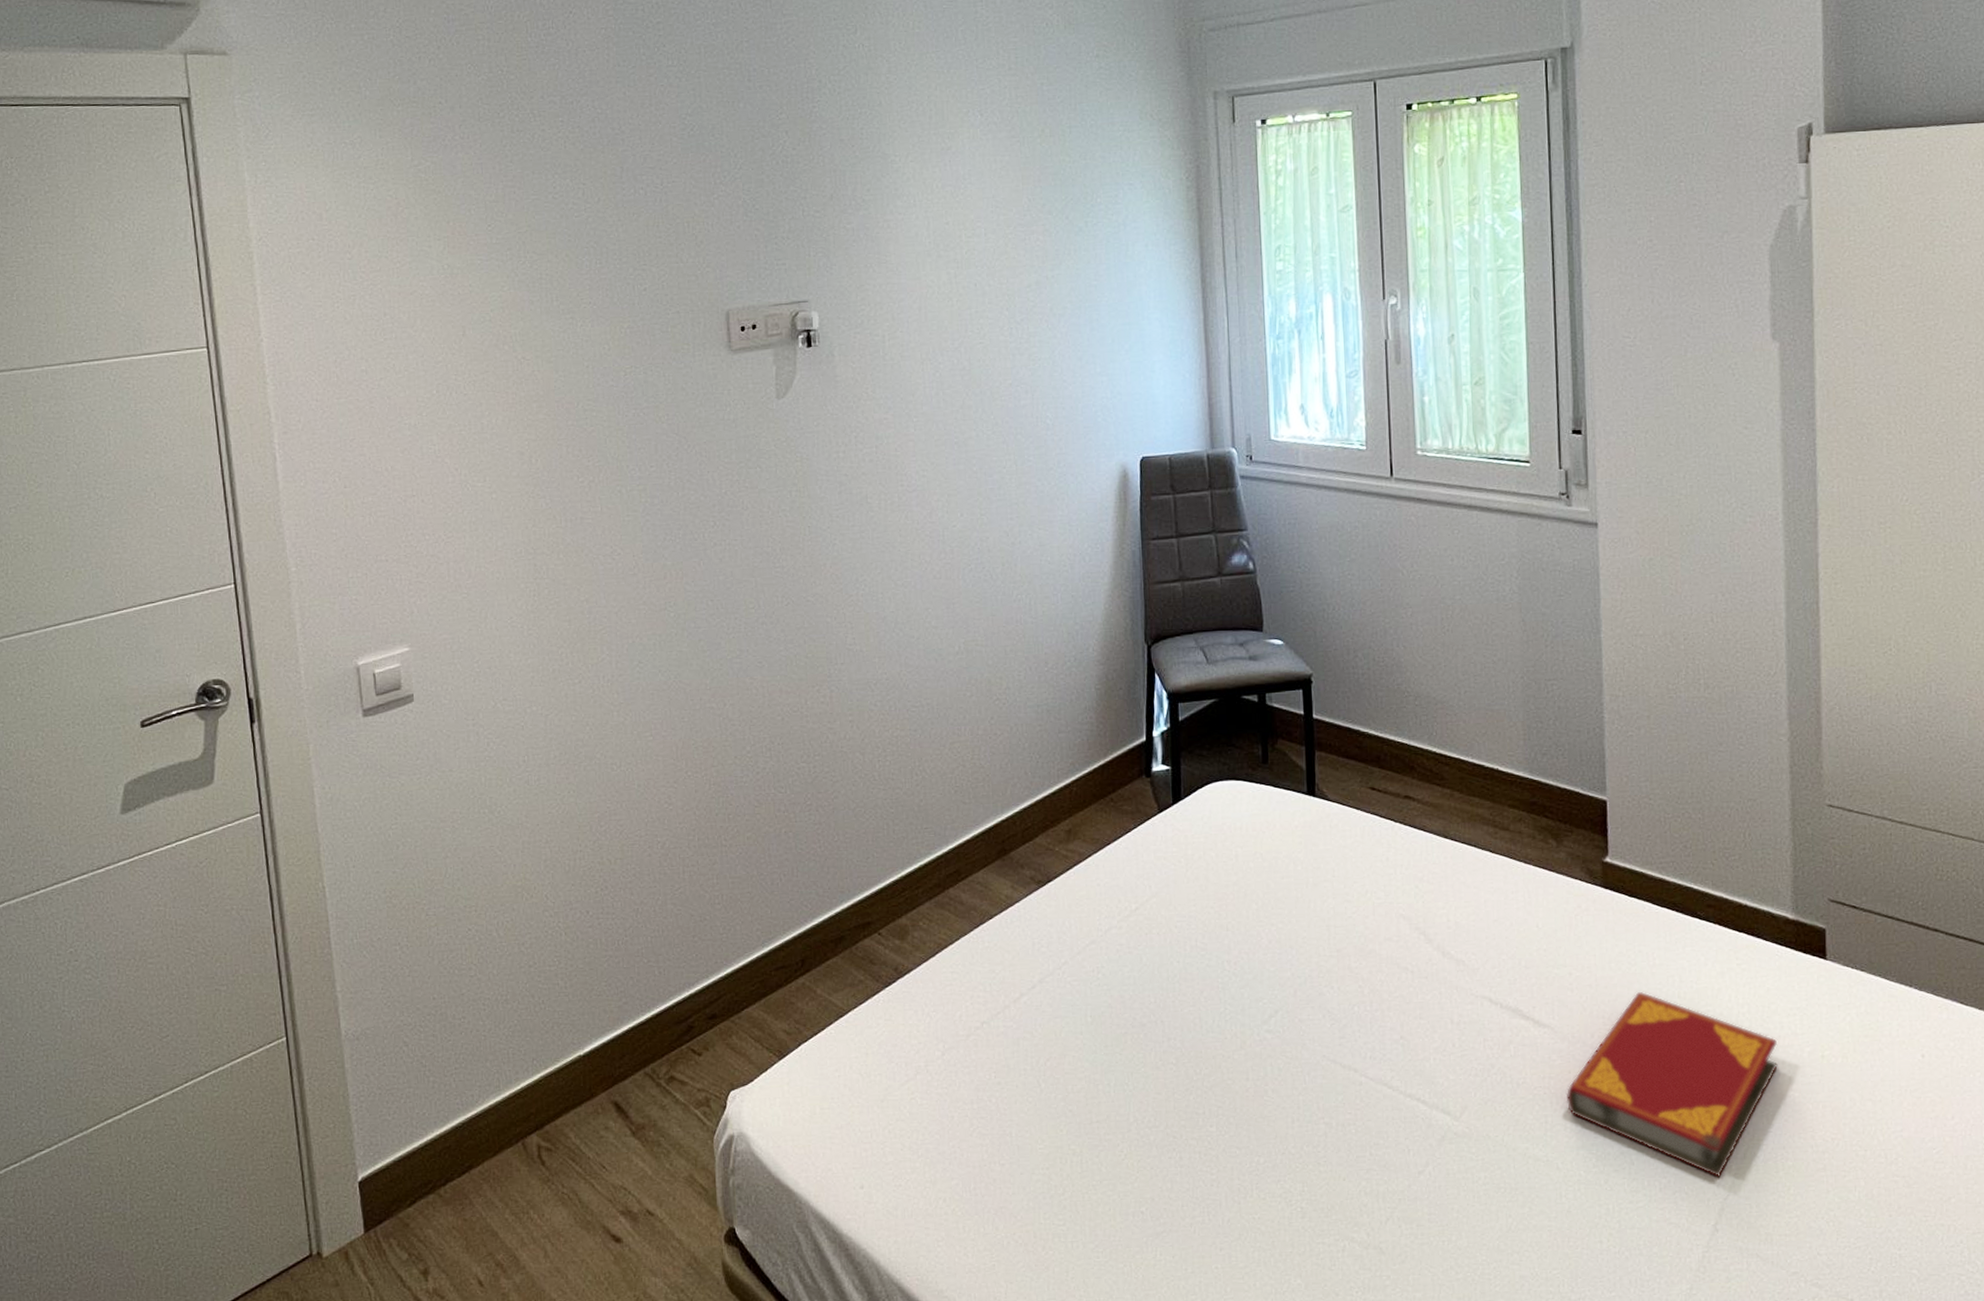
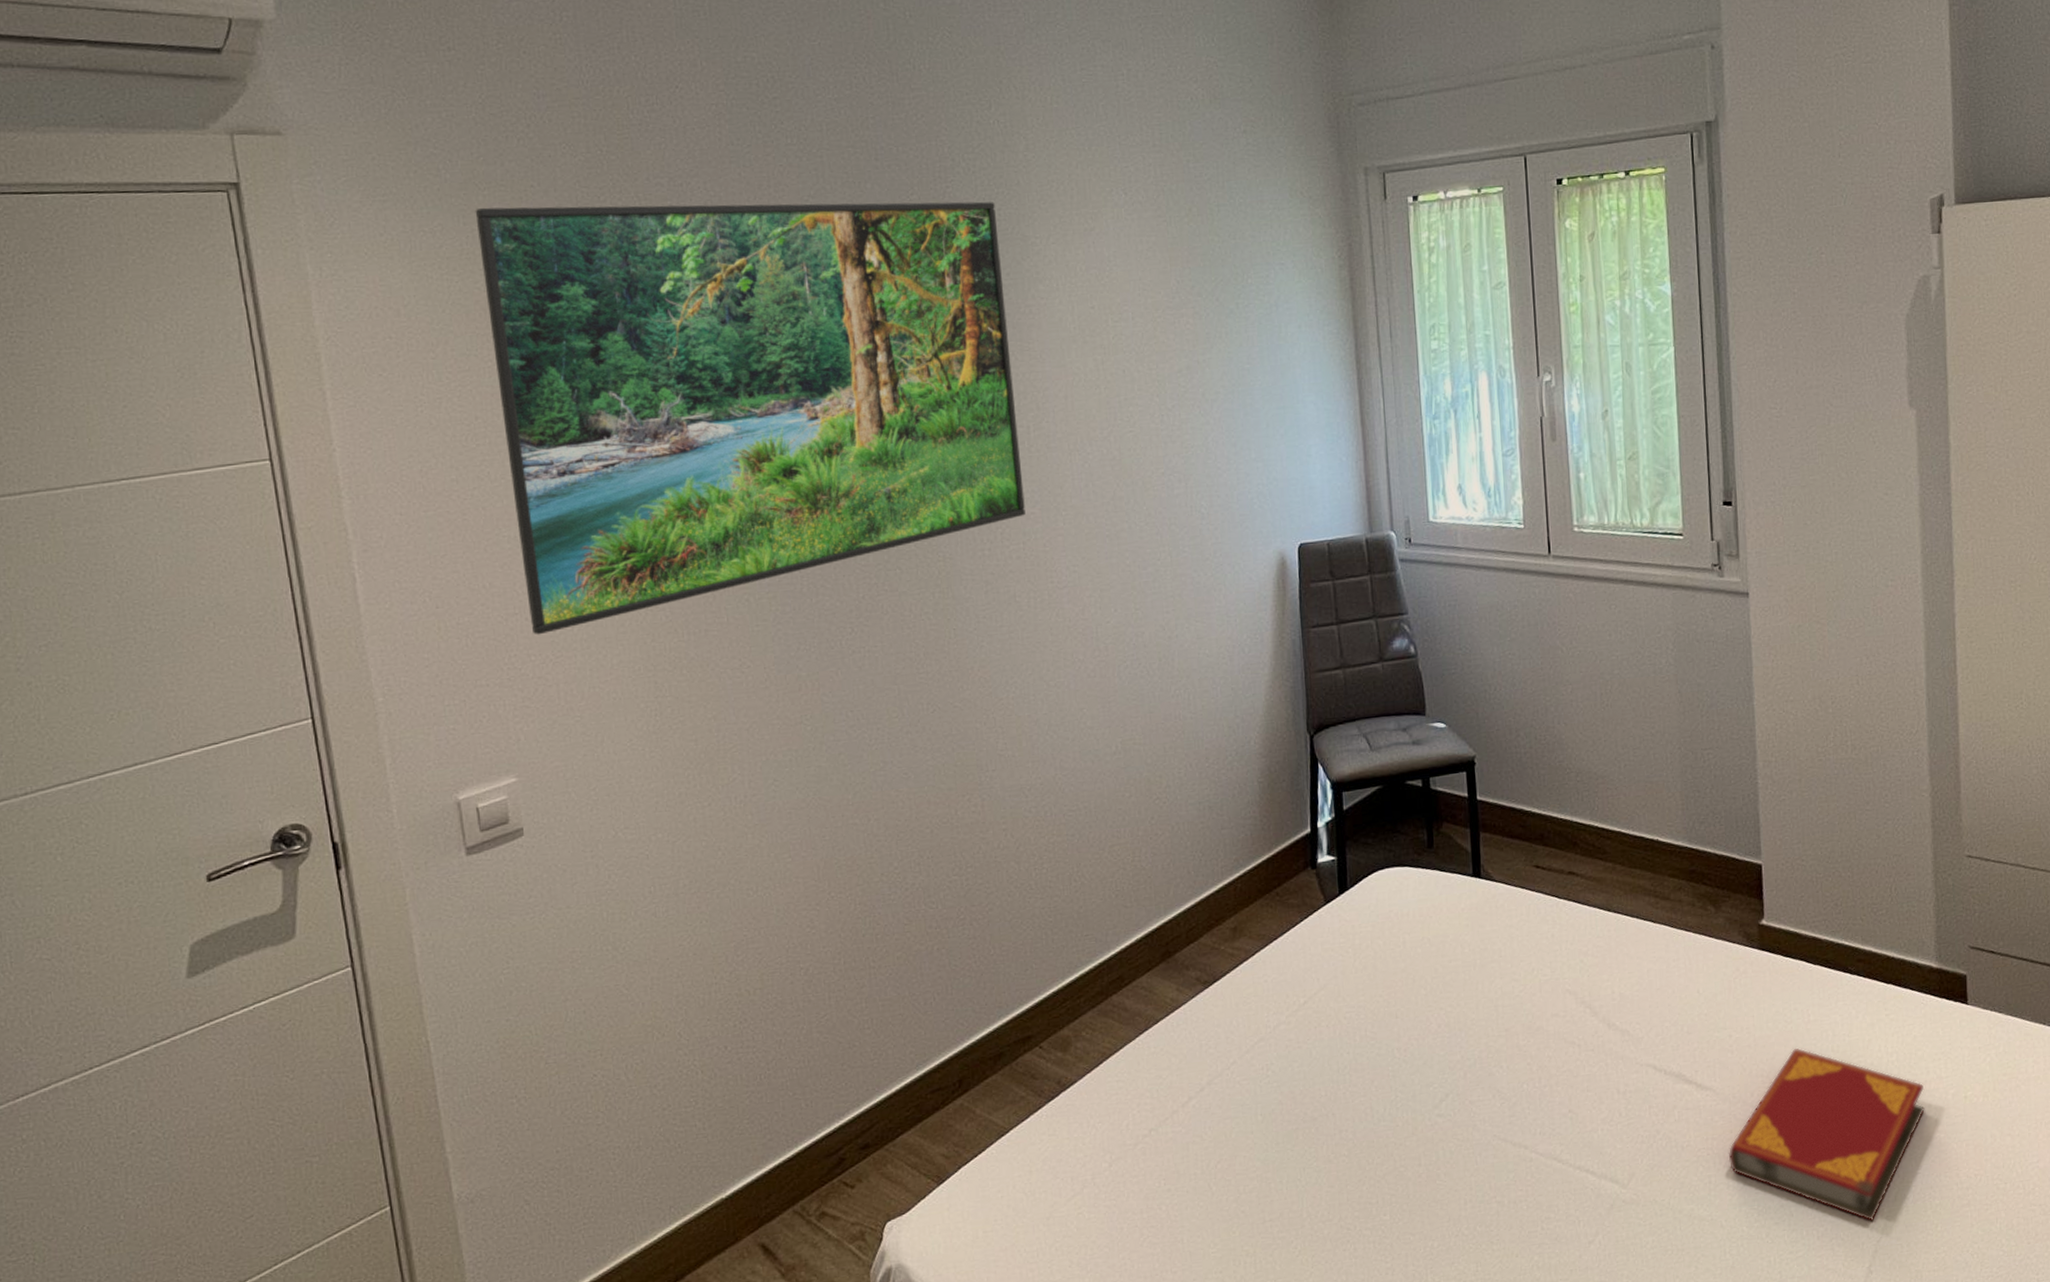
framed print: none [390,121,879,516] -> present [475,201,1026,635]

